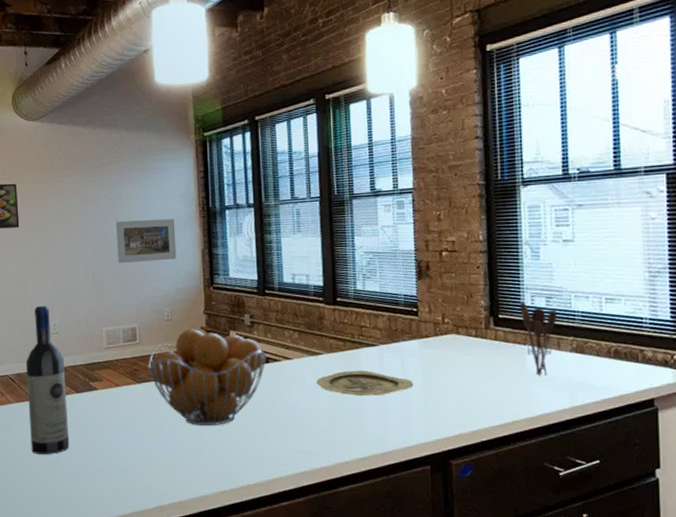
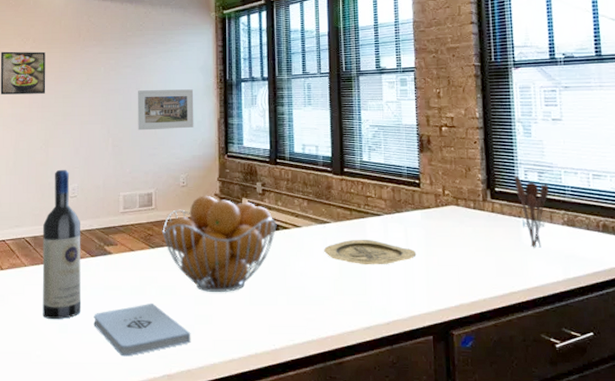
notepad: none [82,438,182,490] -> present [94,304,191,357]

